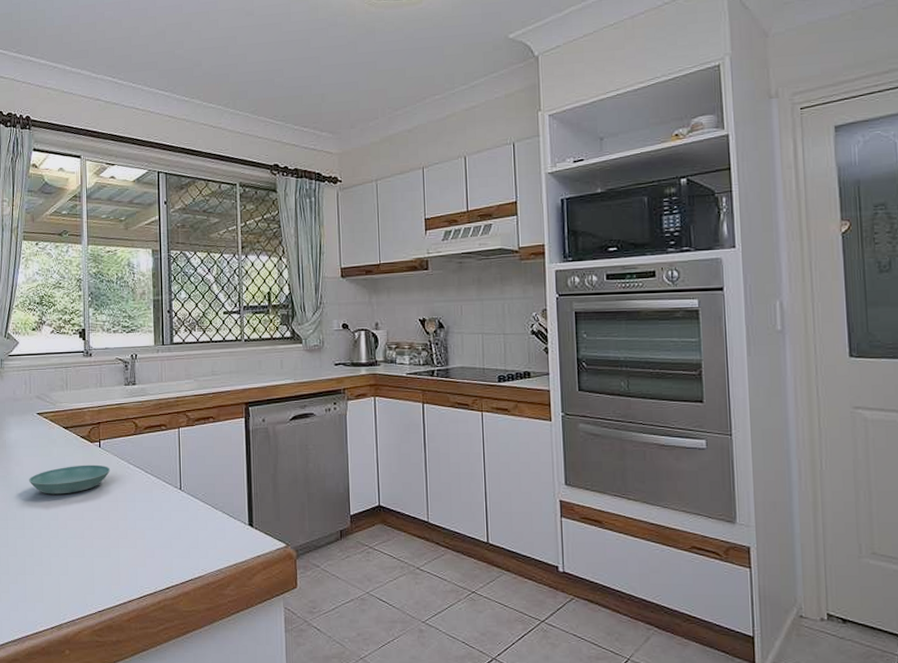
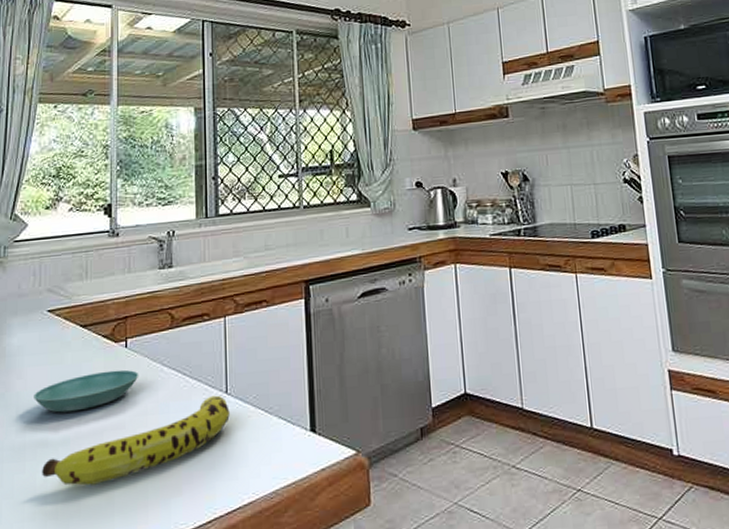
fruit: none [38,491,183,552] -> present [42,395,230,486]

